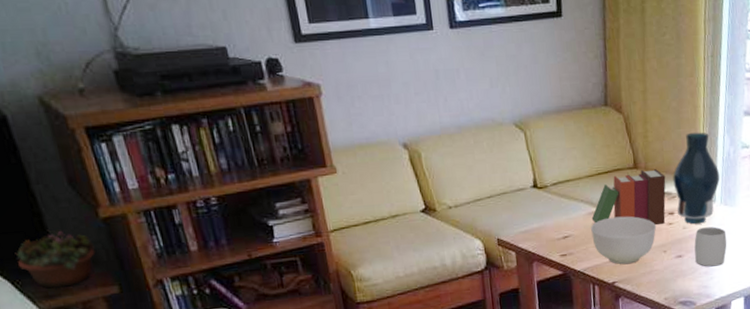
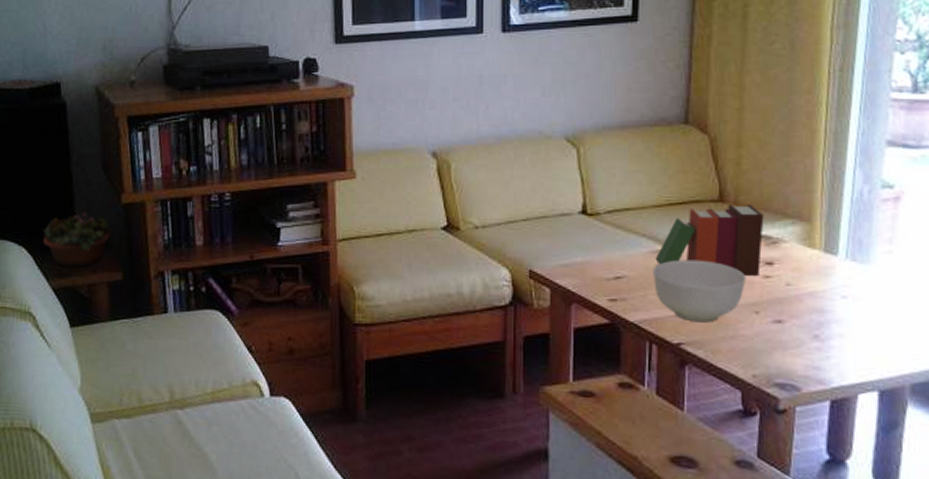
vase: present [672,132,720,224] -> none [774,163,847,282]
mug: present [694,226,727,267] -> none [802,287,854,342]

